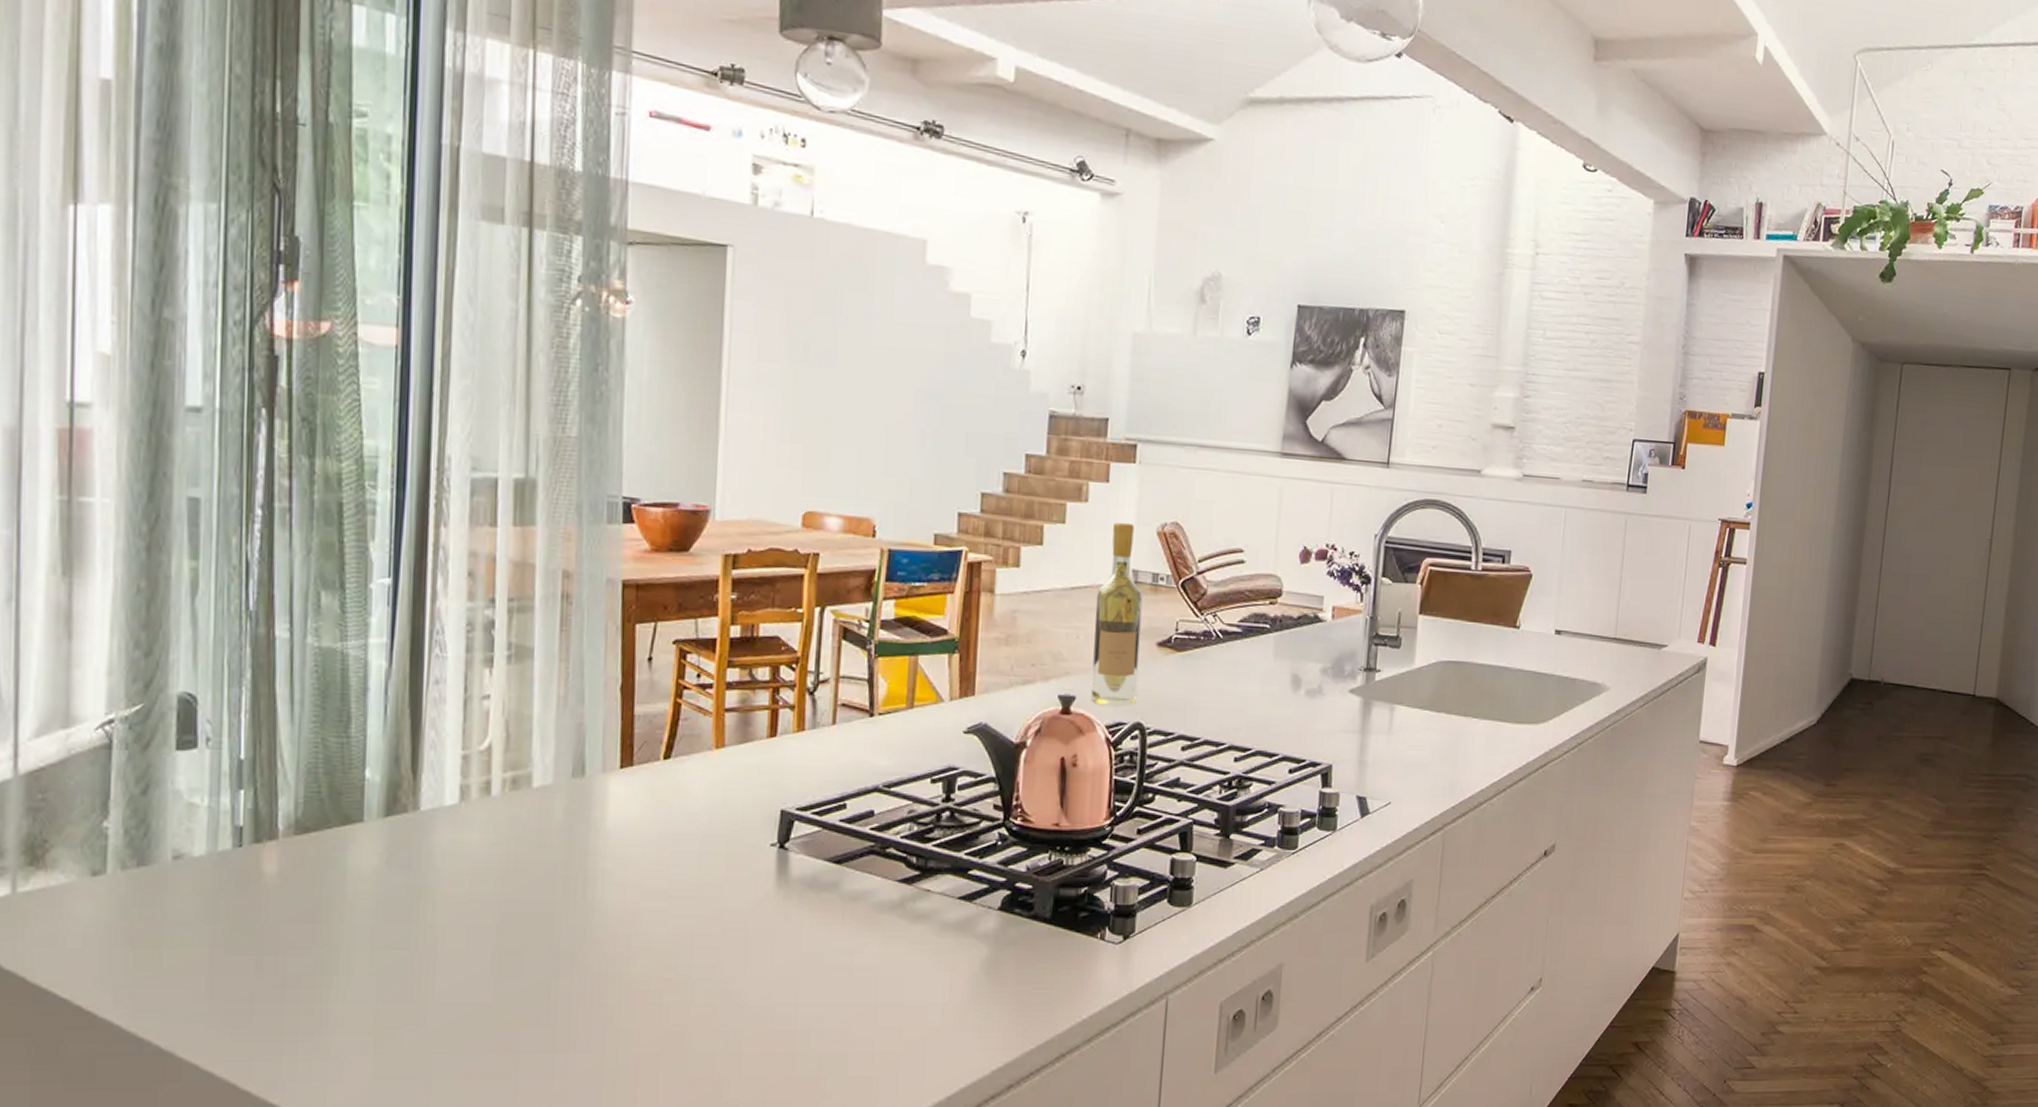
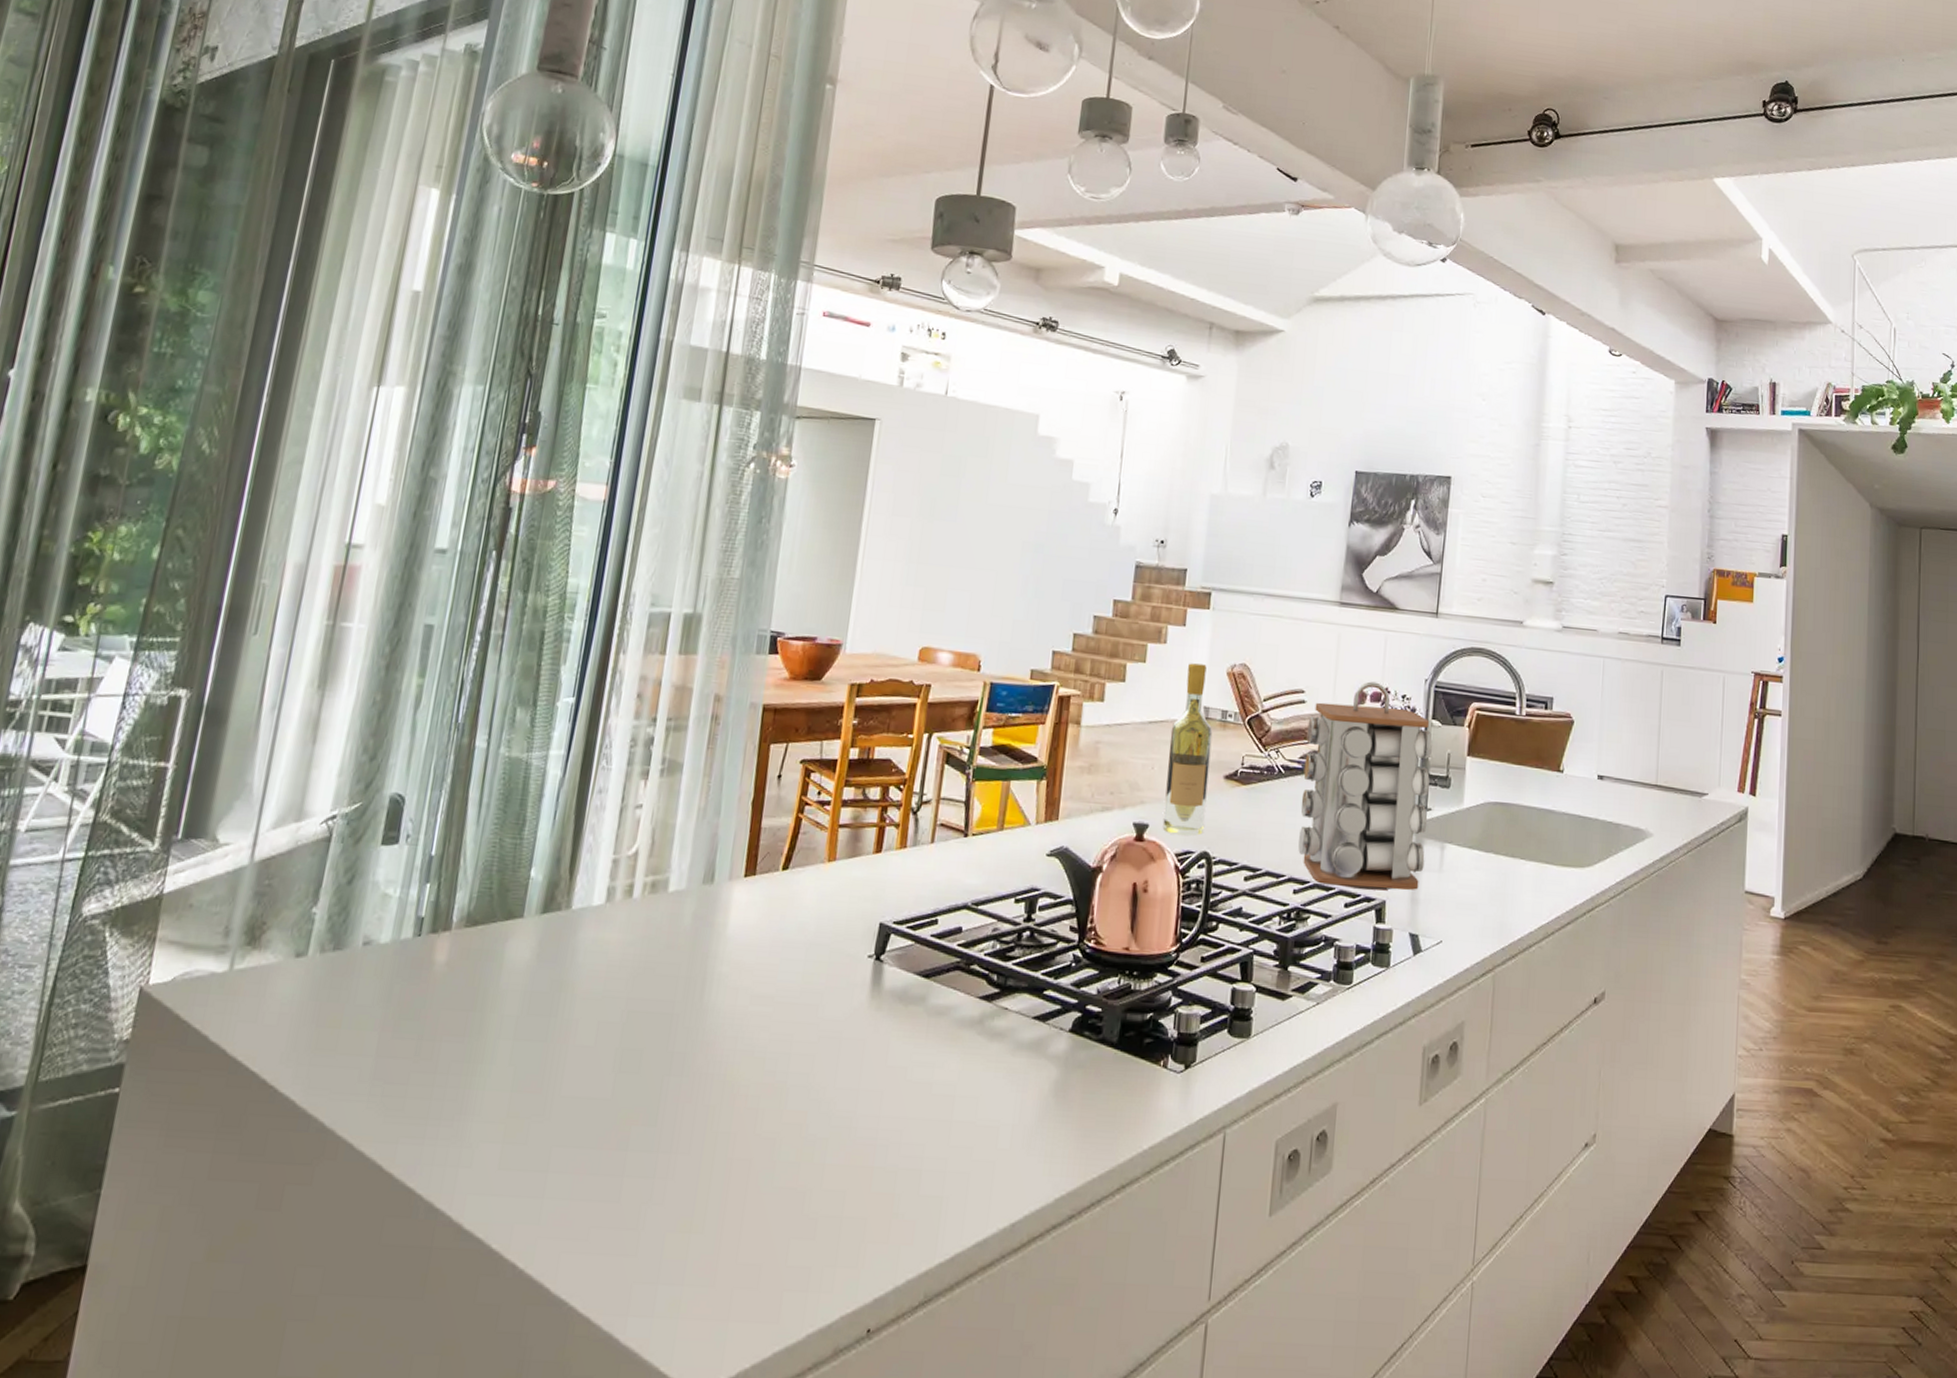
spice rack: none [1239,538,1382,755] -> present [1298,681,1432,891]

